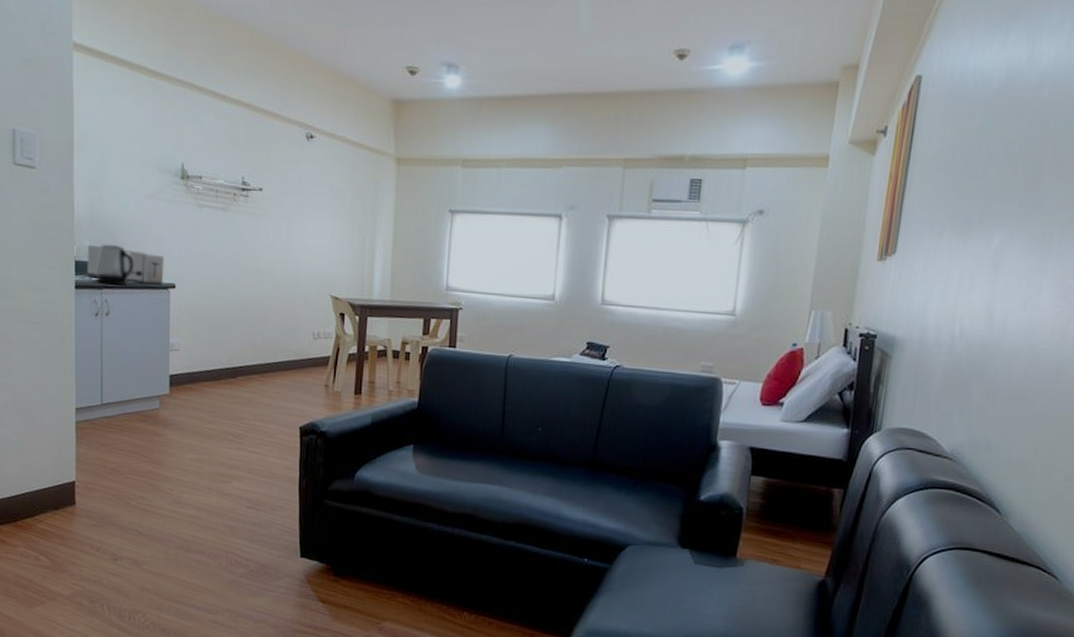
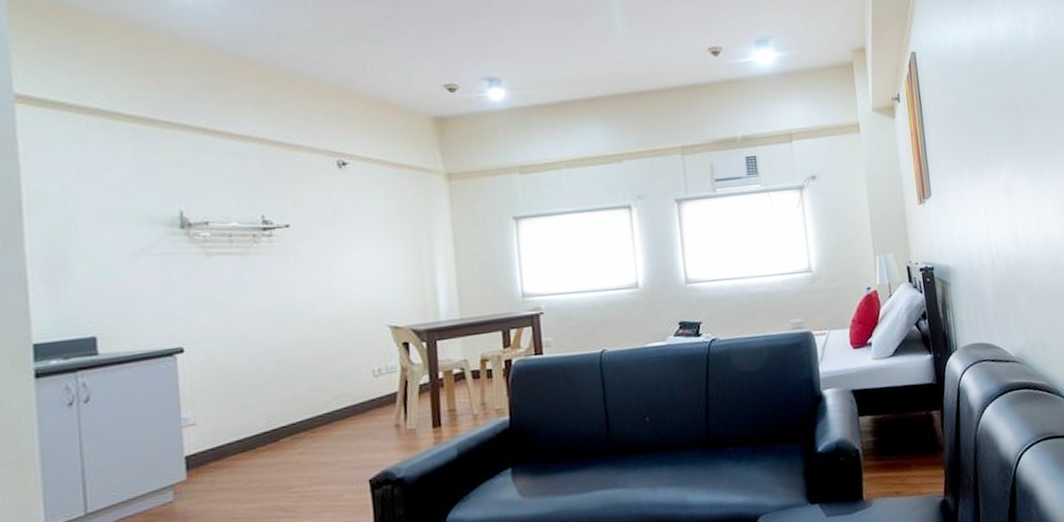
toaster: present [87,244,164,286] -> none [50,316,167,361]
kettle: present [96,244,135,286] -> none [66,315,123,365]

